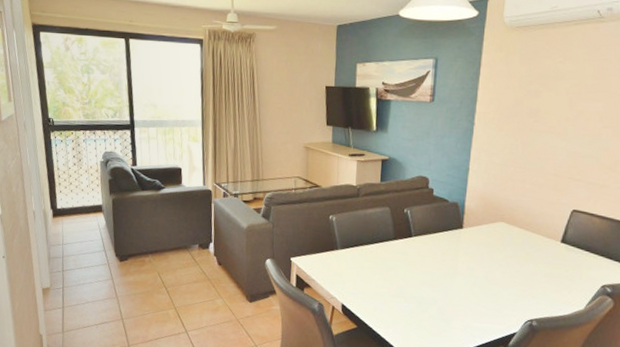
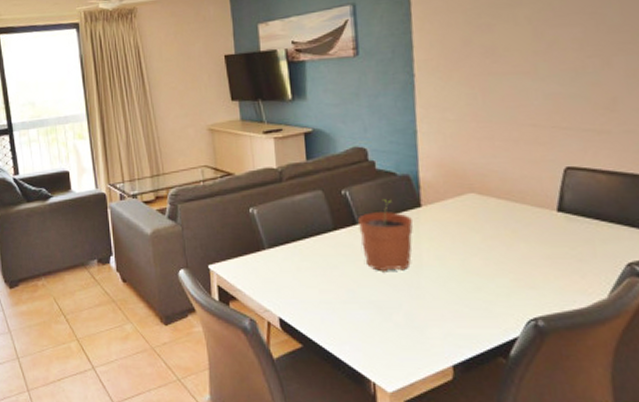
plant pot: none [413,220,456,276] -> present [358,199,414,271]

